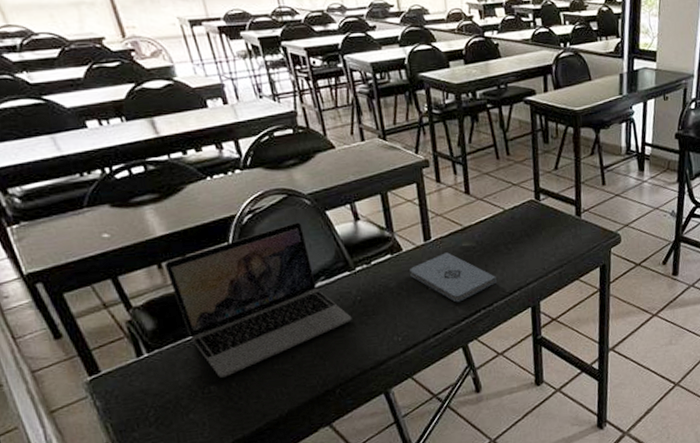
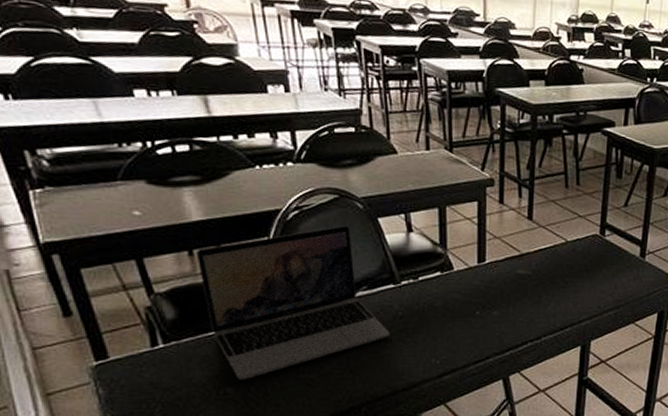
notepad: present [410,252,497,302] -> none [458,277,548,331]

